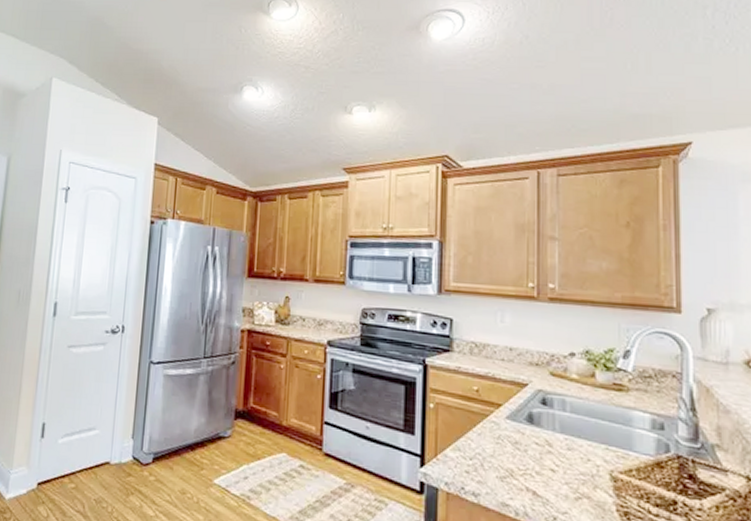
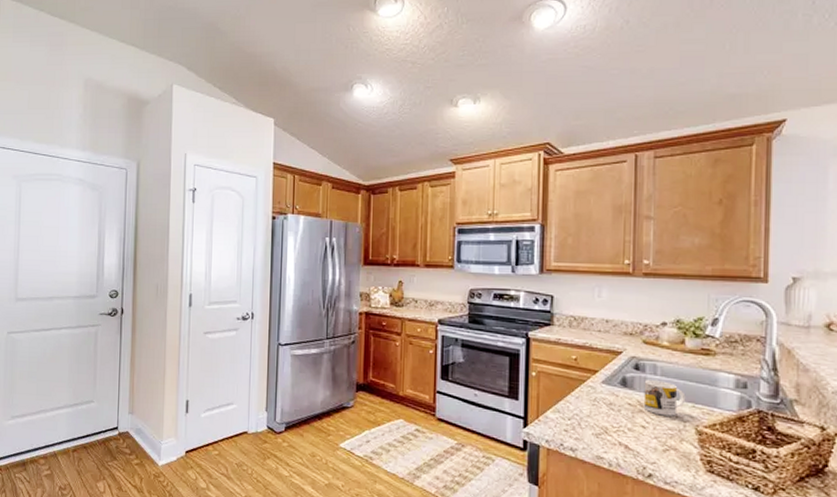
mug: none [552,417,598,460] -> present [643,380,686,416]

